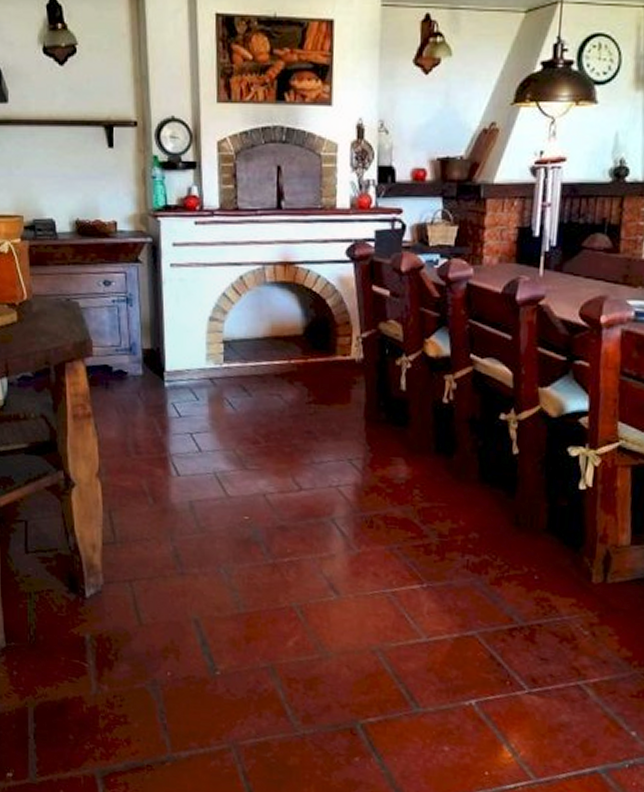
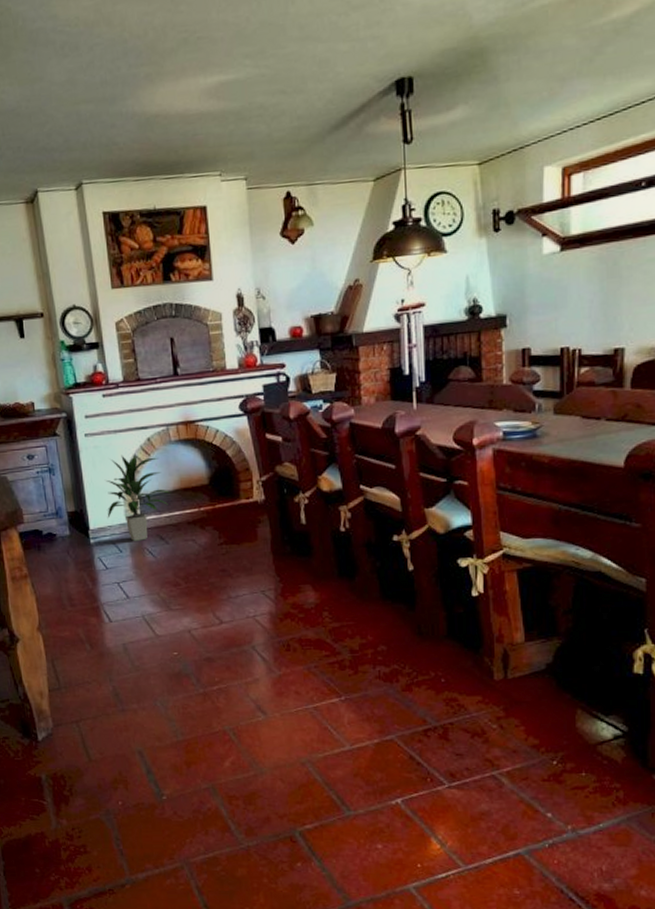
indoor plant: none [186,292,259,390] -> present [105,455,170,541]

